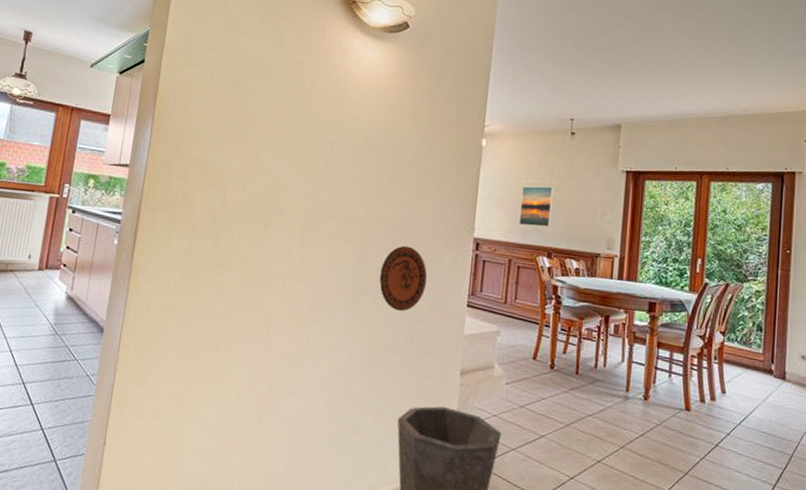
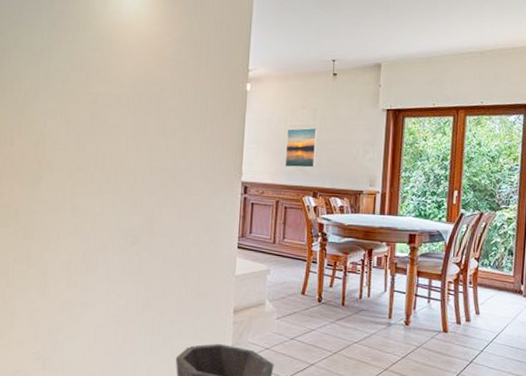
decorative plate: present [379,245,428,311] -> none [151,193,198,256]

